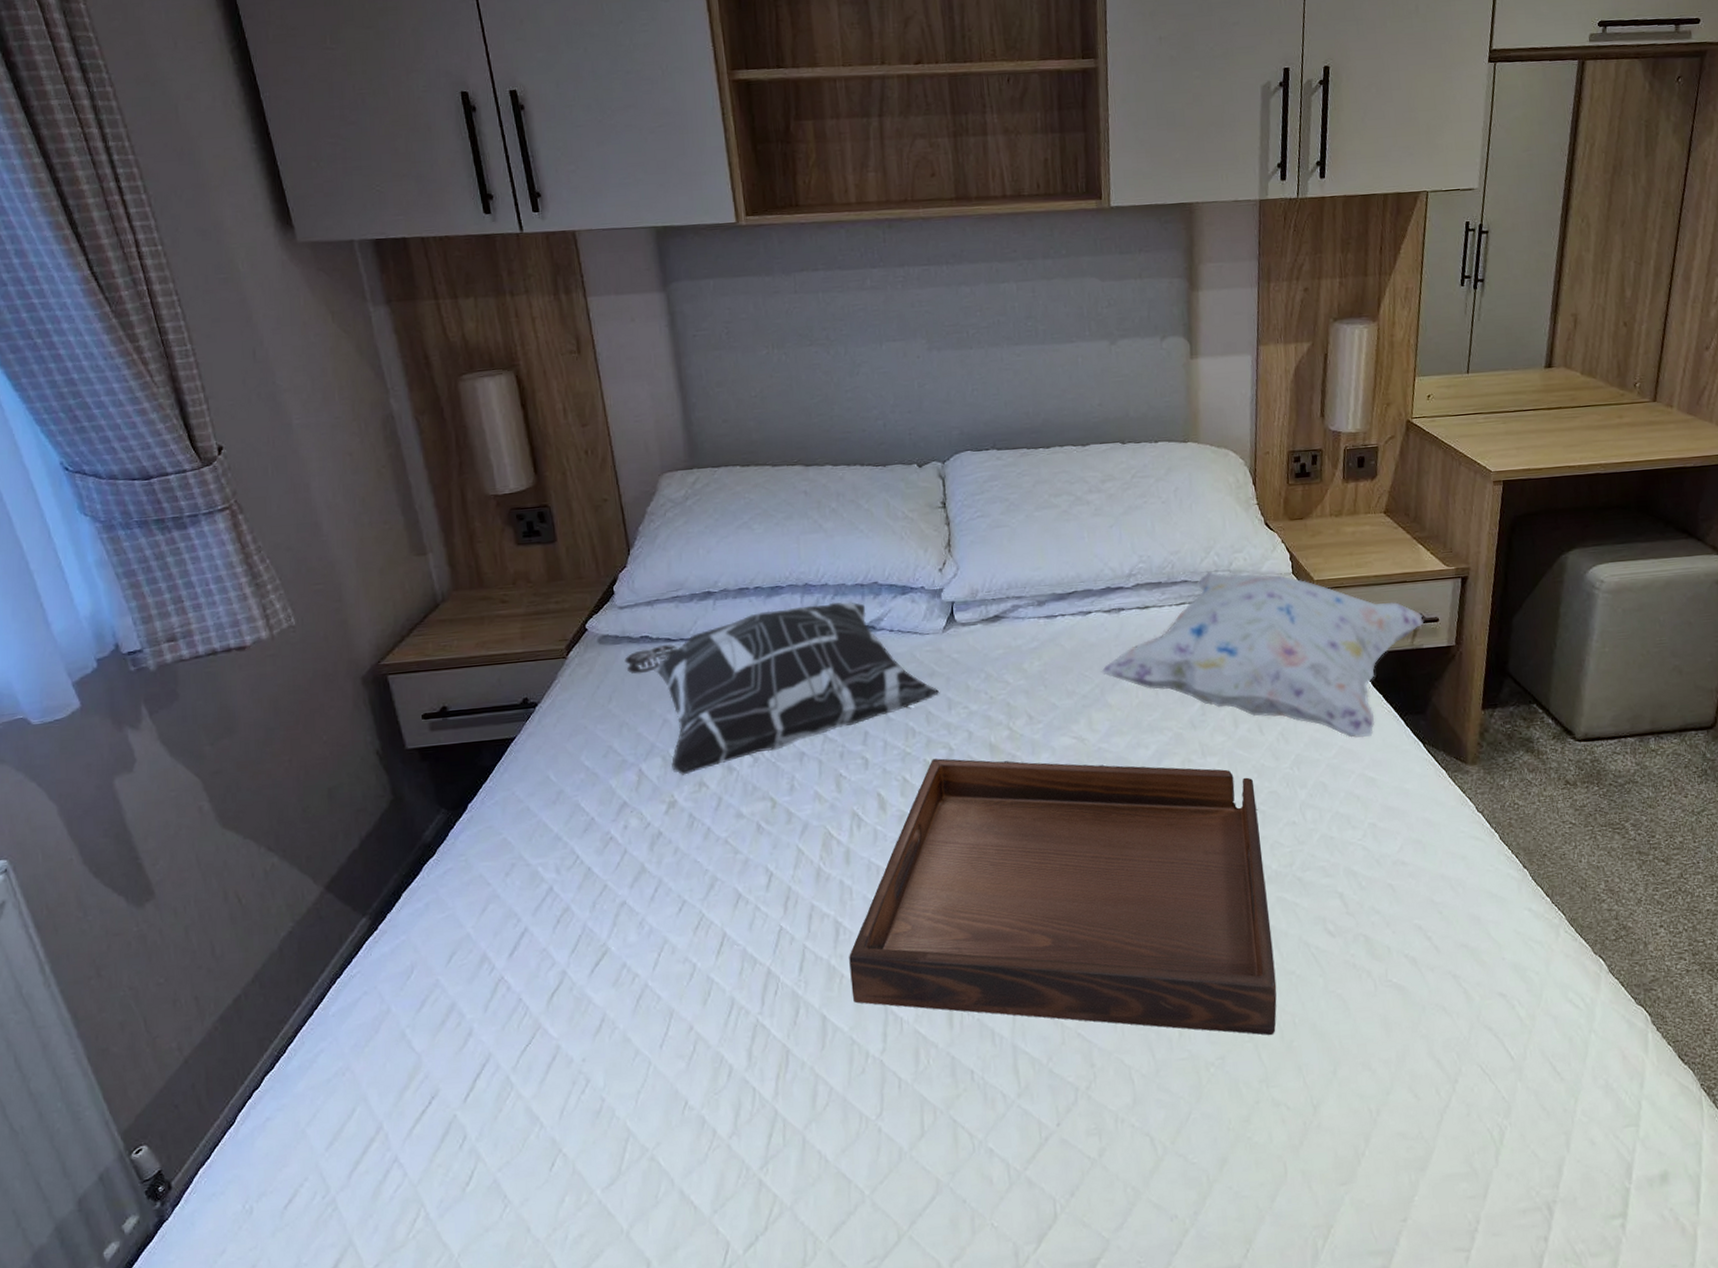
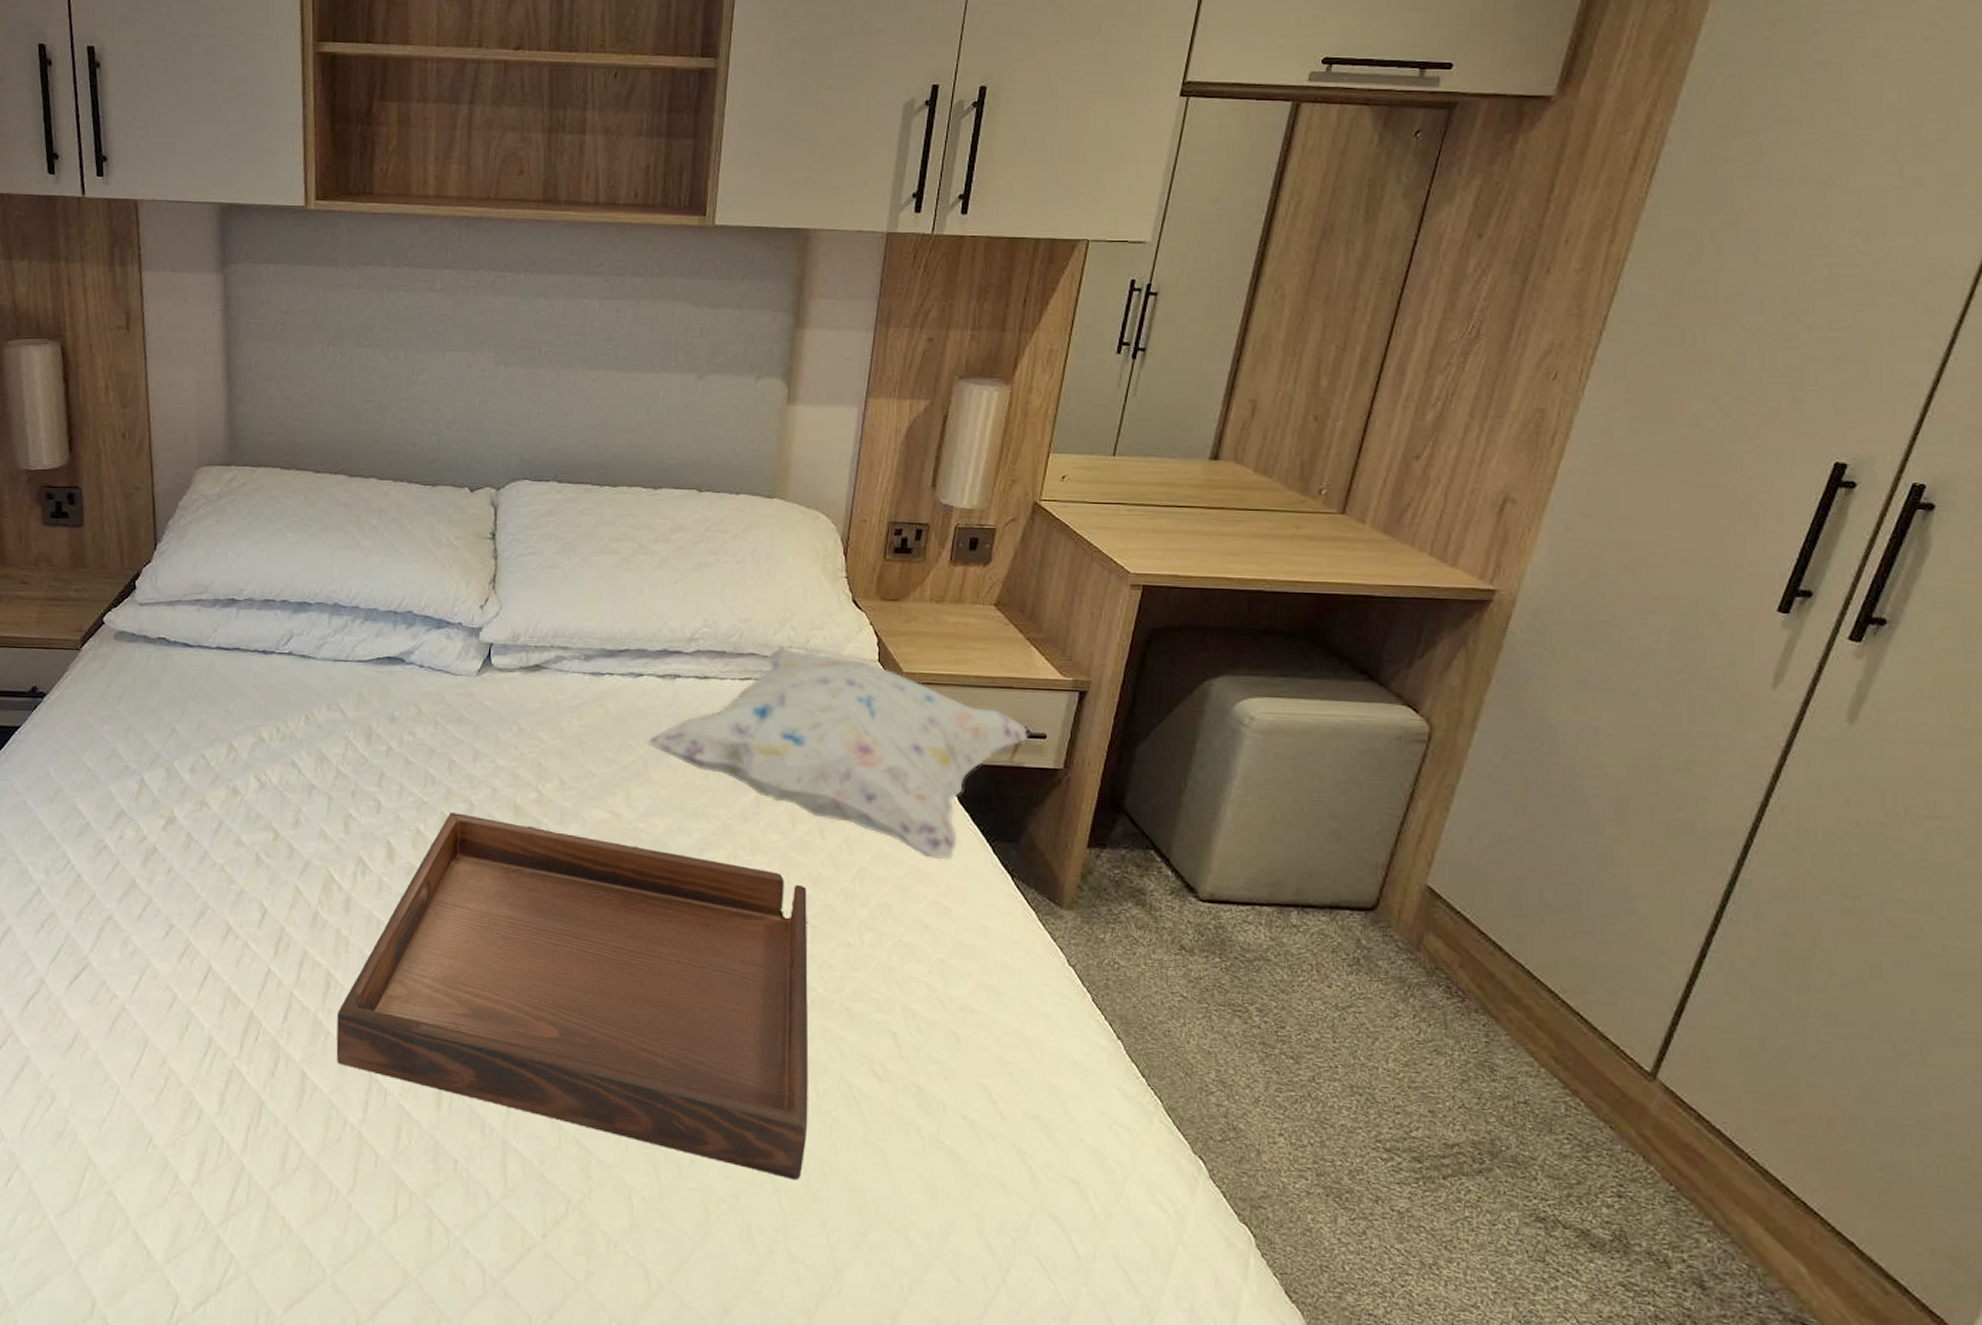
decorative pillow: present [624,601,940,776] -> none [138,627,466,792]

